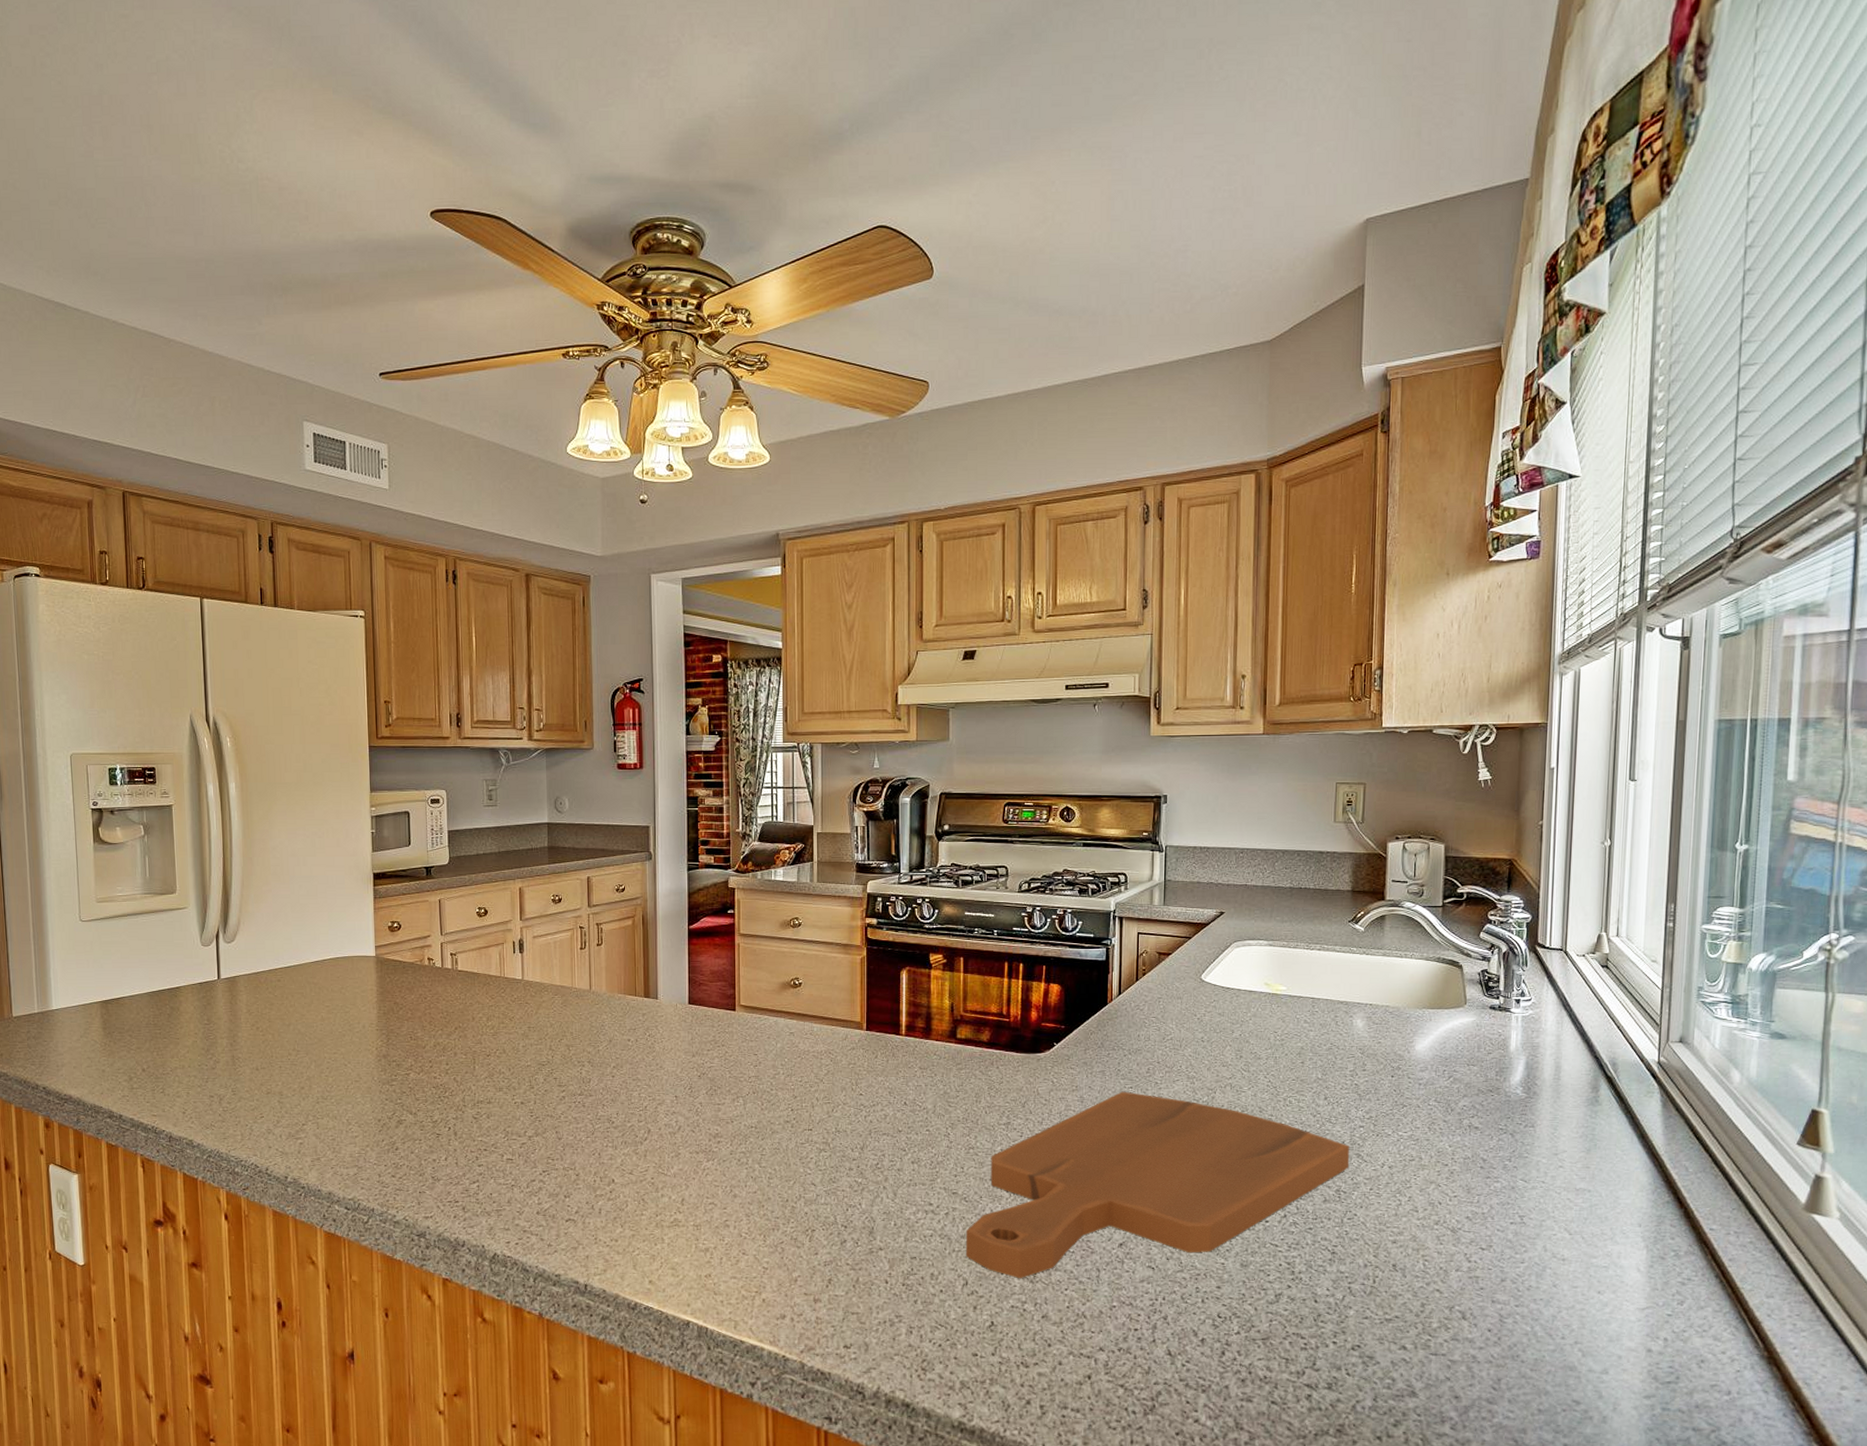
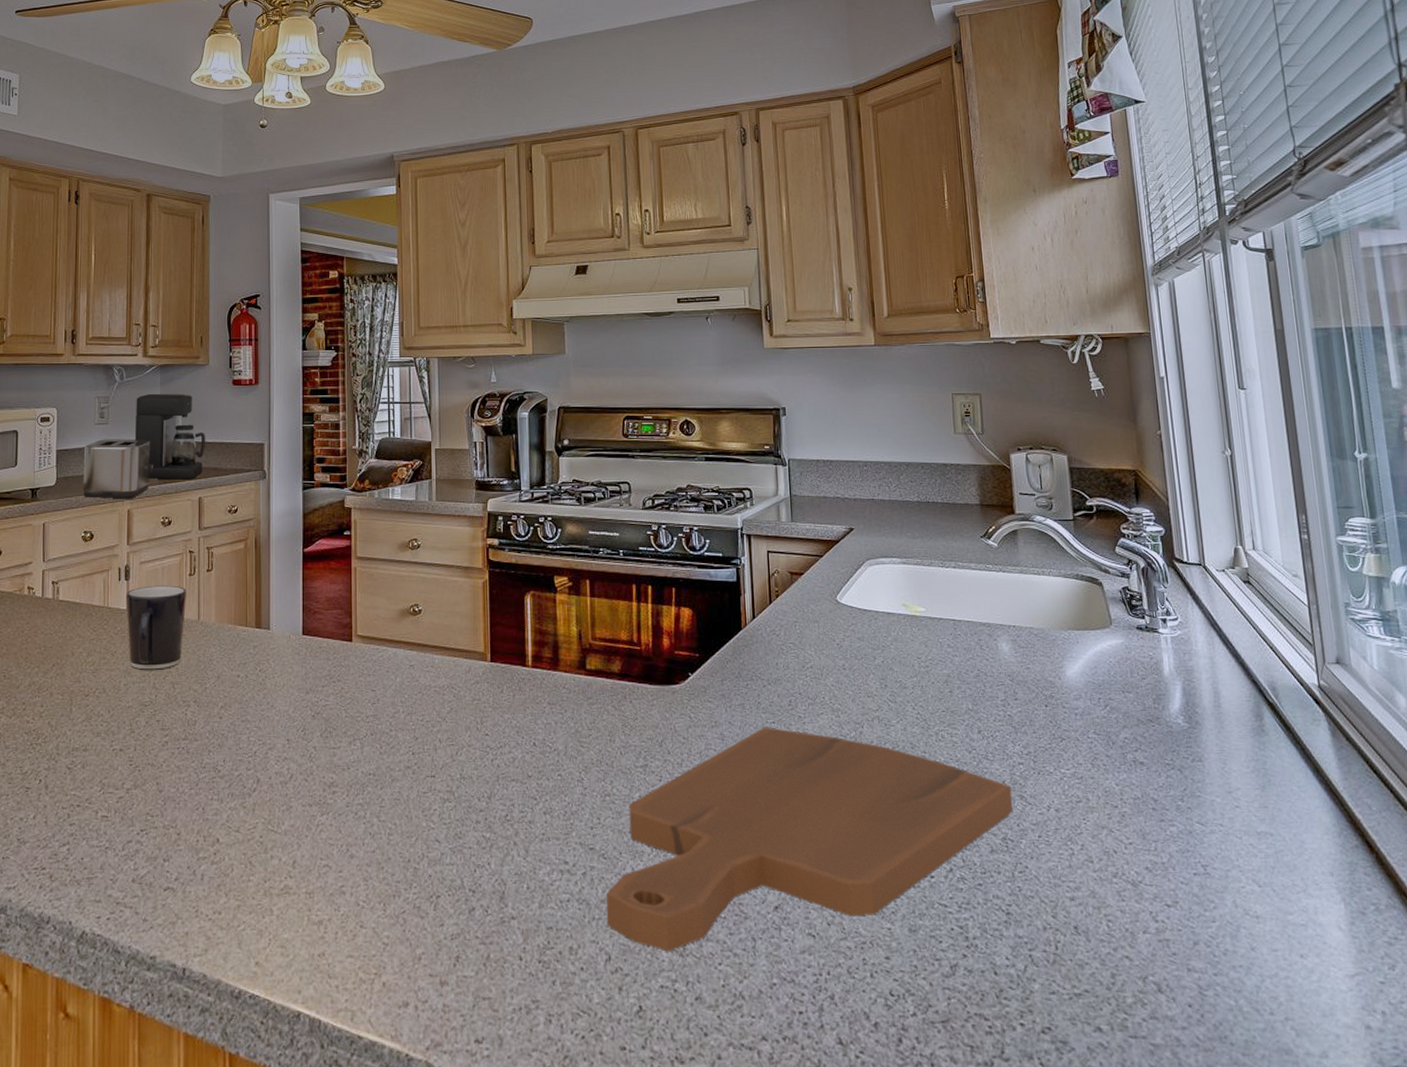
toaster: none [474,820,542,878] -> present [83,438,153,499]
mug: none [521,958,579,1035] -> present [126,585,187,671]
coffee maker: none [523,776,592,860] -> present [135,393,205,480]

